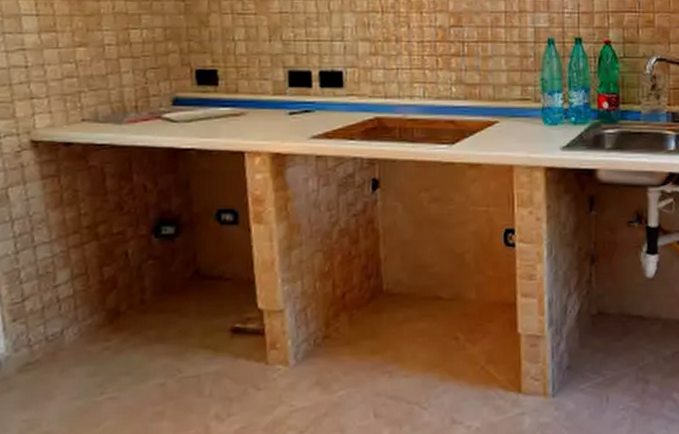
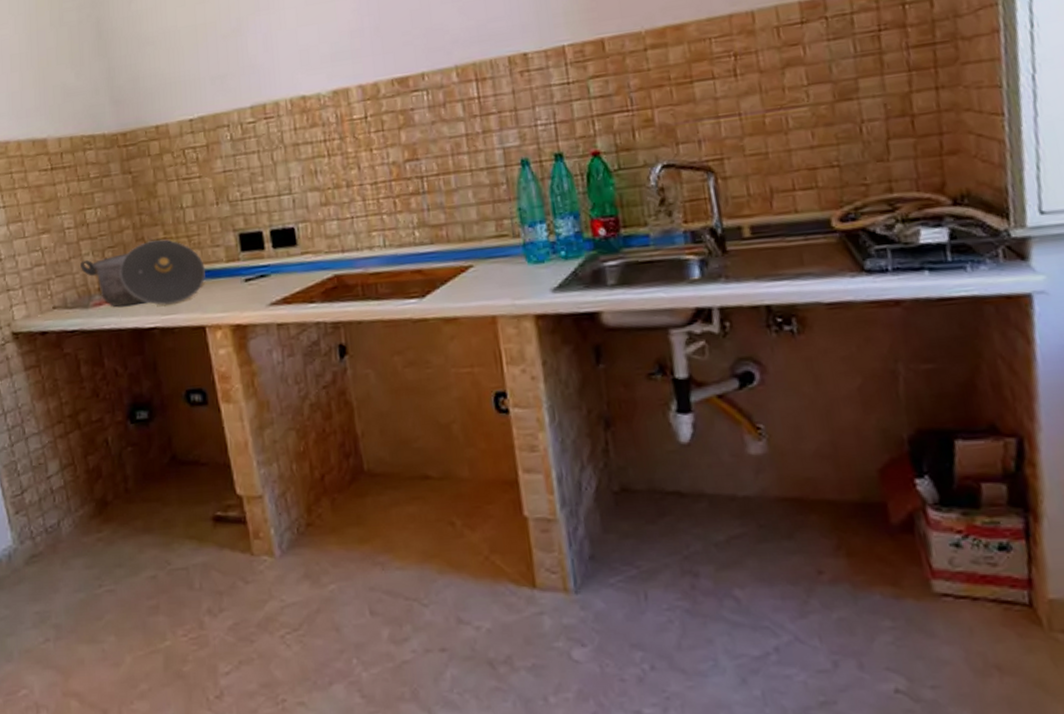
cooking pot: none [118,66,251,130] -> present [80,239,205,308]

